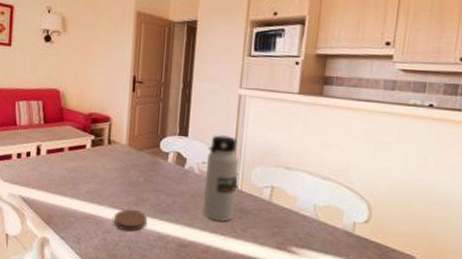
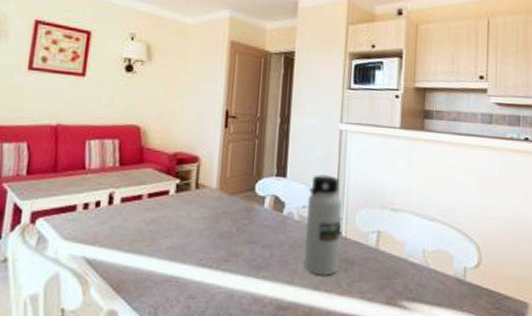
coaster: present [113,209,147,232] -> none [199,266,240,295]

